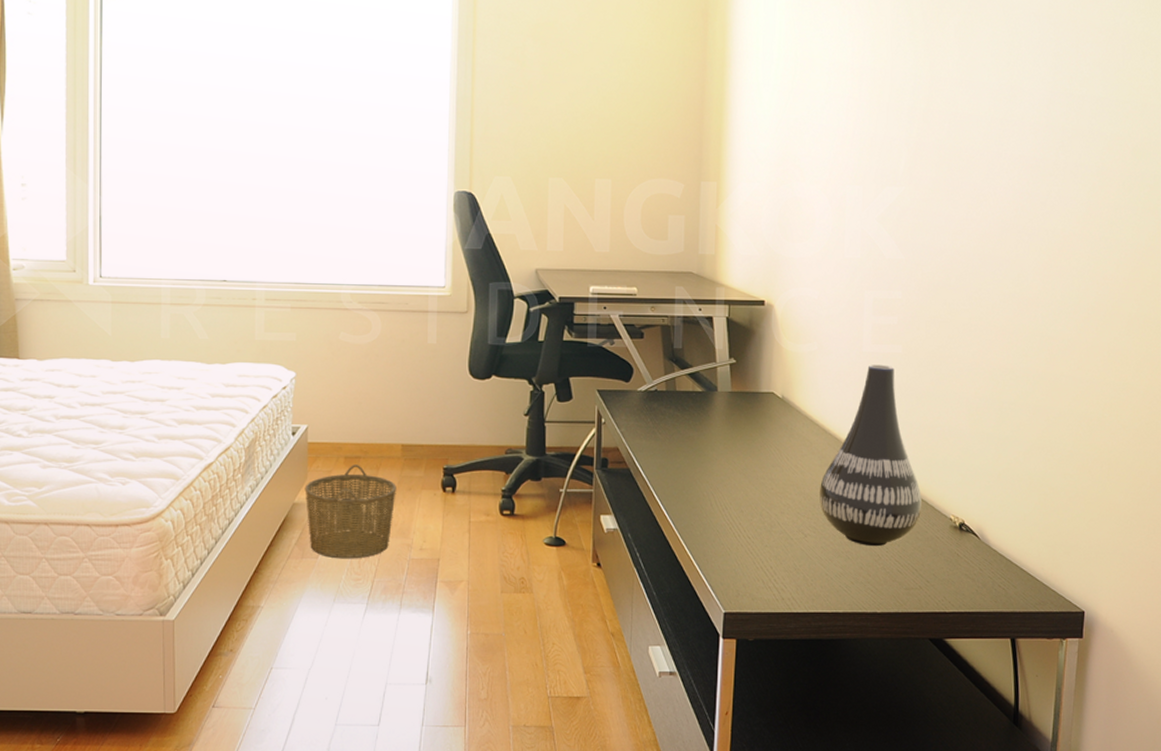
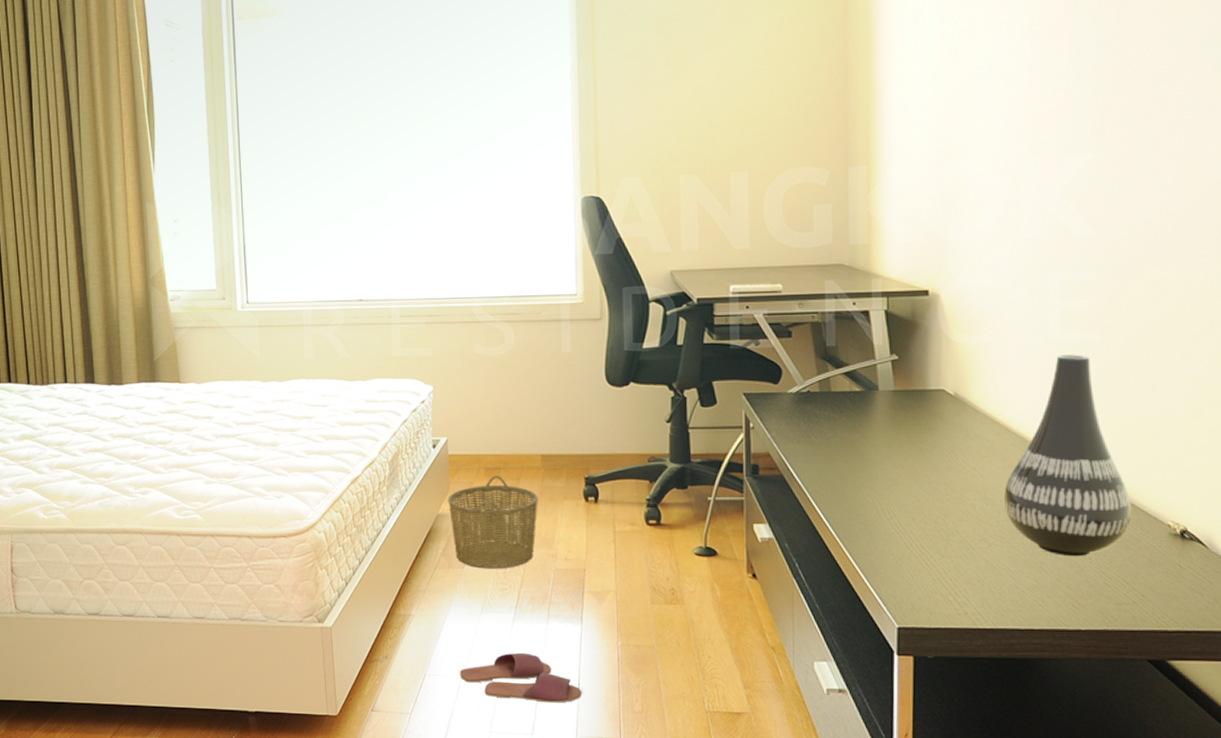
slippers: none [308,643,429,693] -> present [460,652,581,703]

